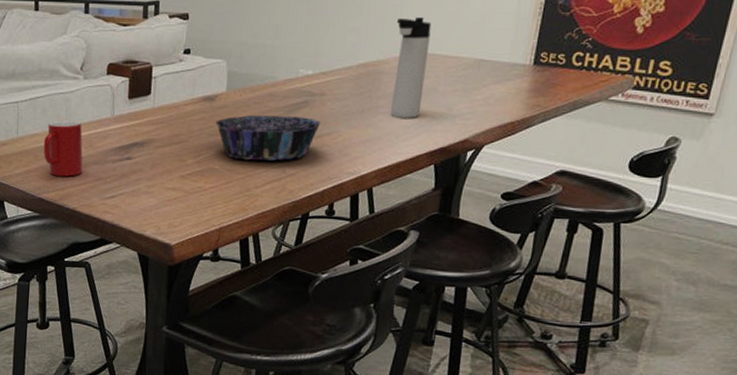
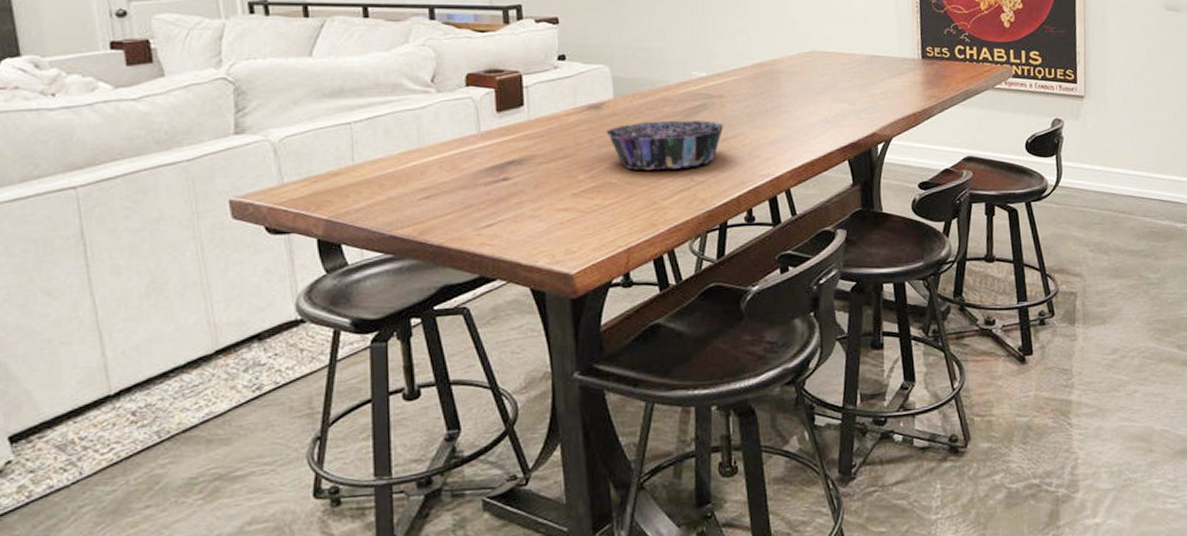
cup: present [43,120,83,177] -> none [390,141,447,208]
thermos bottle: present [391,17,432,118] -> none [784,17,825,116]

